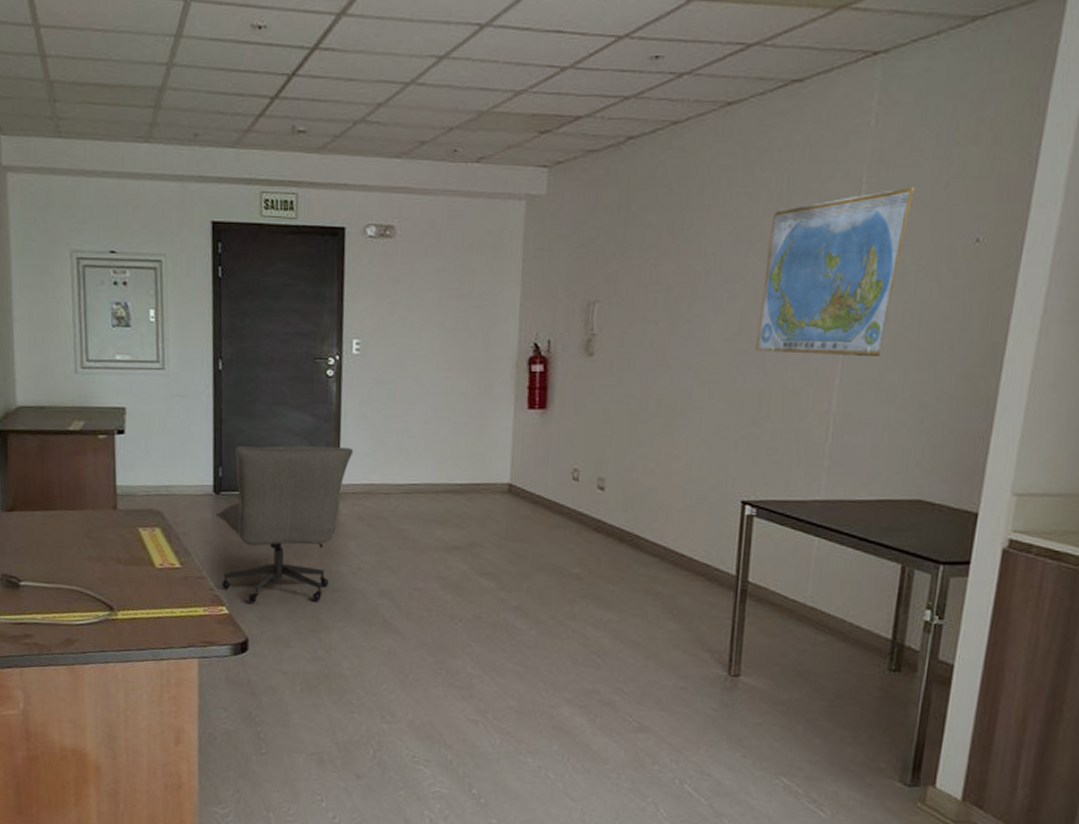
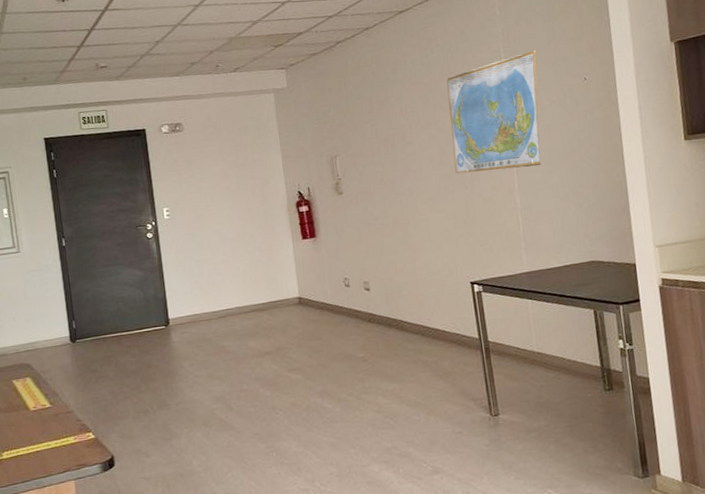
chair: present [215,445,354,603] -> none [74,289,177,426]

